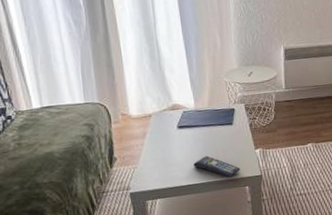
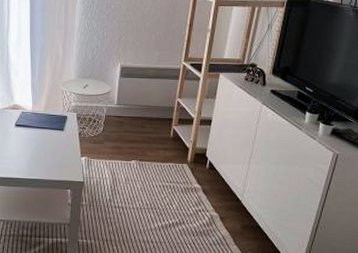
remote control: present [193,156,240,178] -> none [24,155,65,178]

